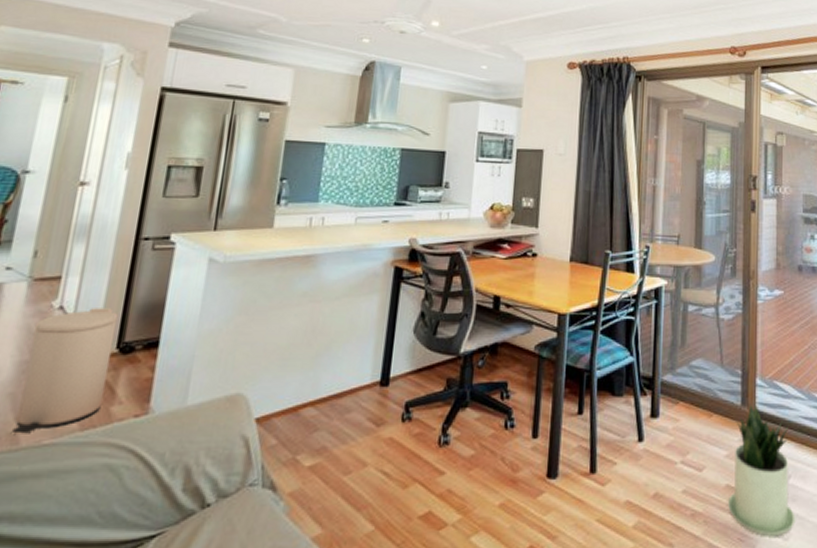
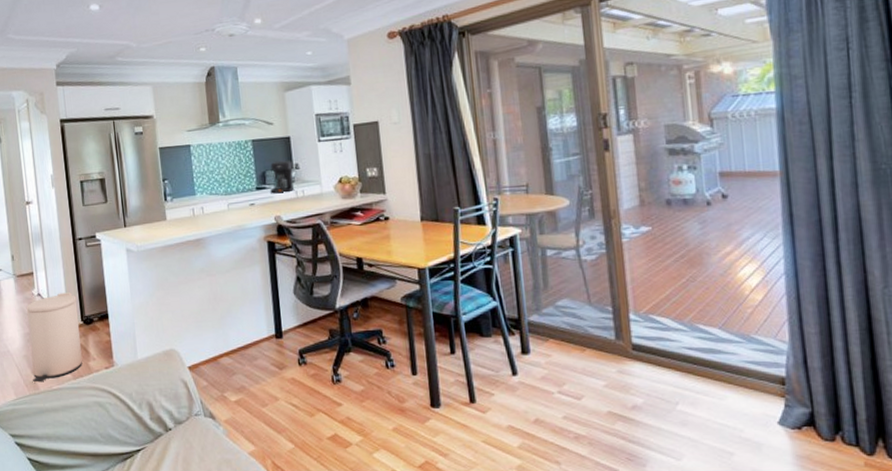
coffee maker: none [410,175,442,213] -> present [270,160,295,194]
planter: present [728,404,796,536] -> none [612,337,688,456]

